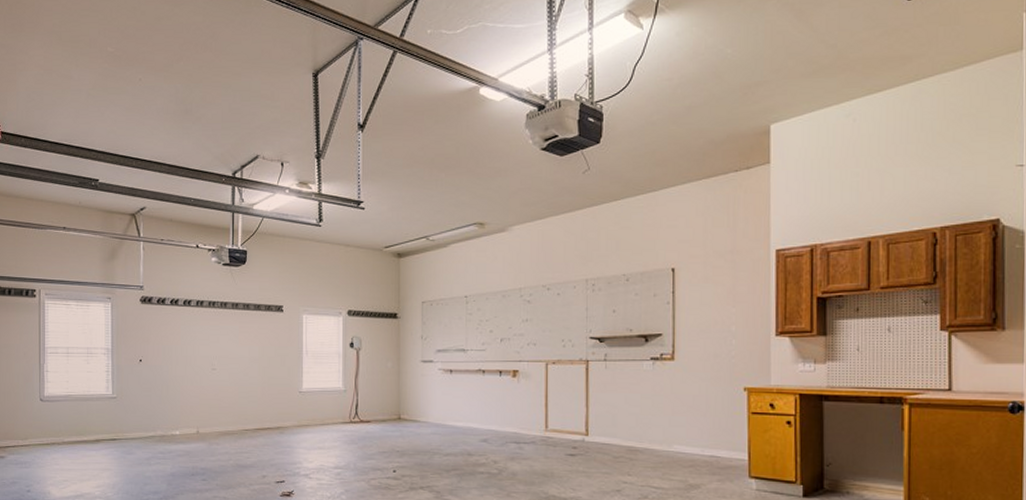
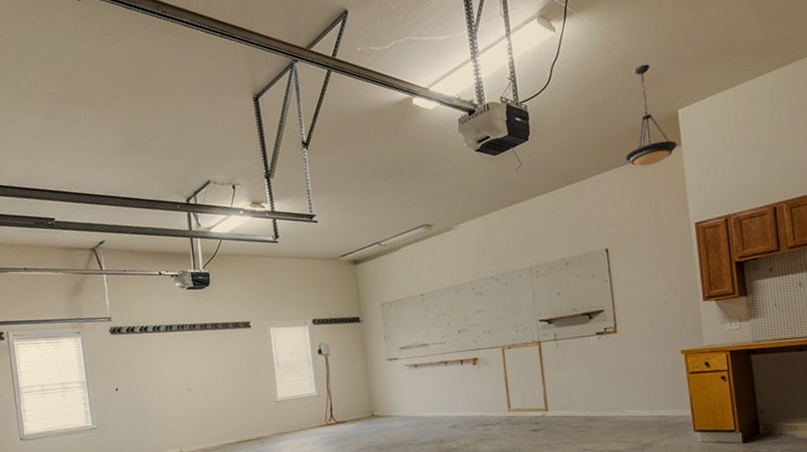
light fixture: none [705,72,765,183] -> present [625,64,677,167]

